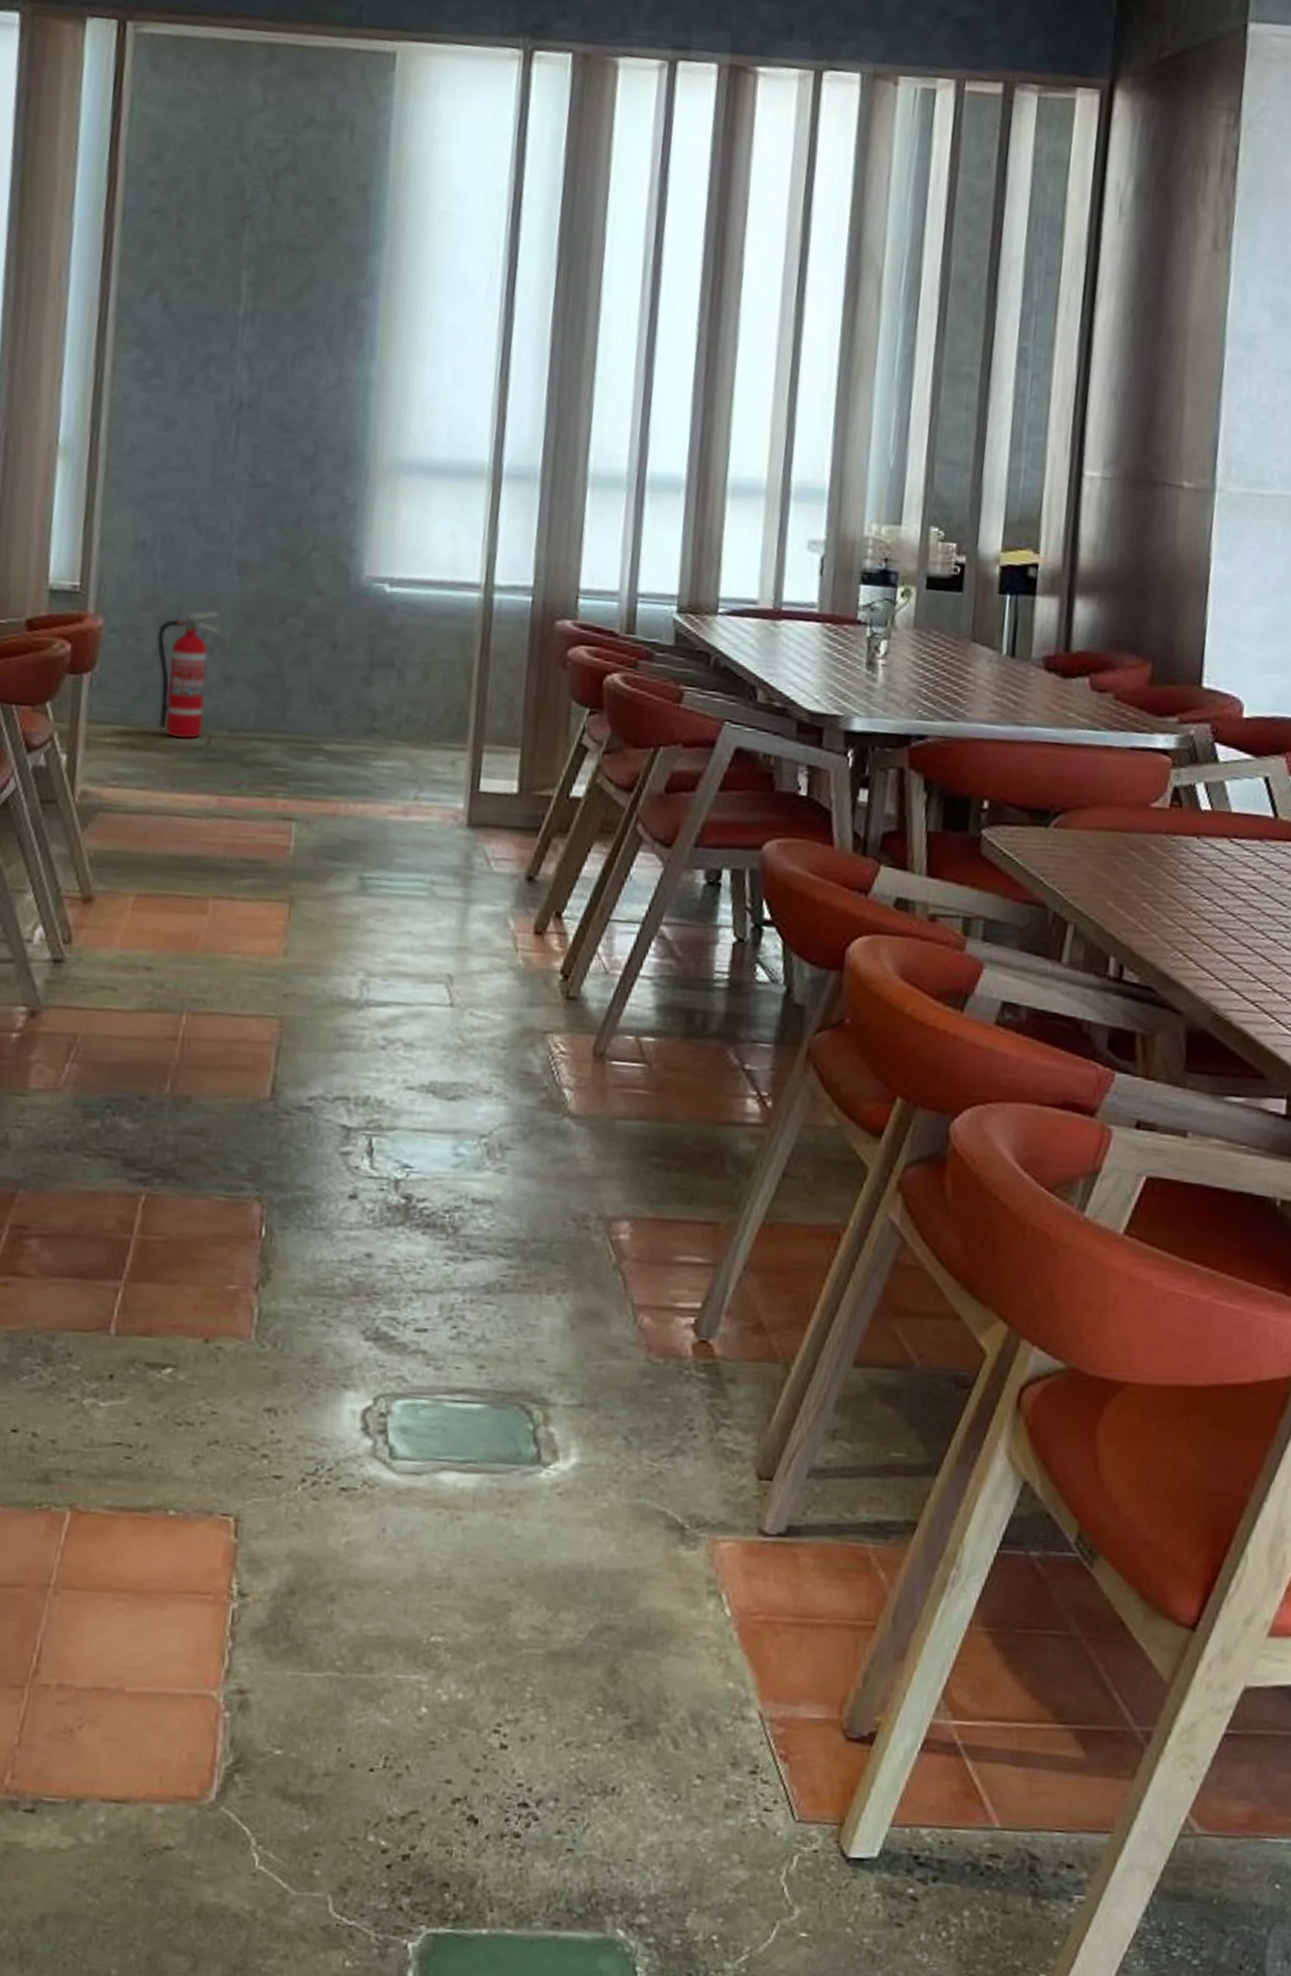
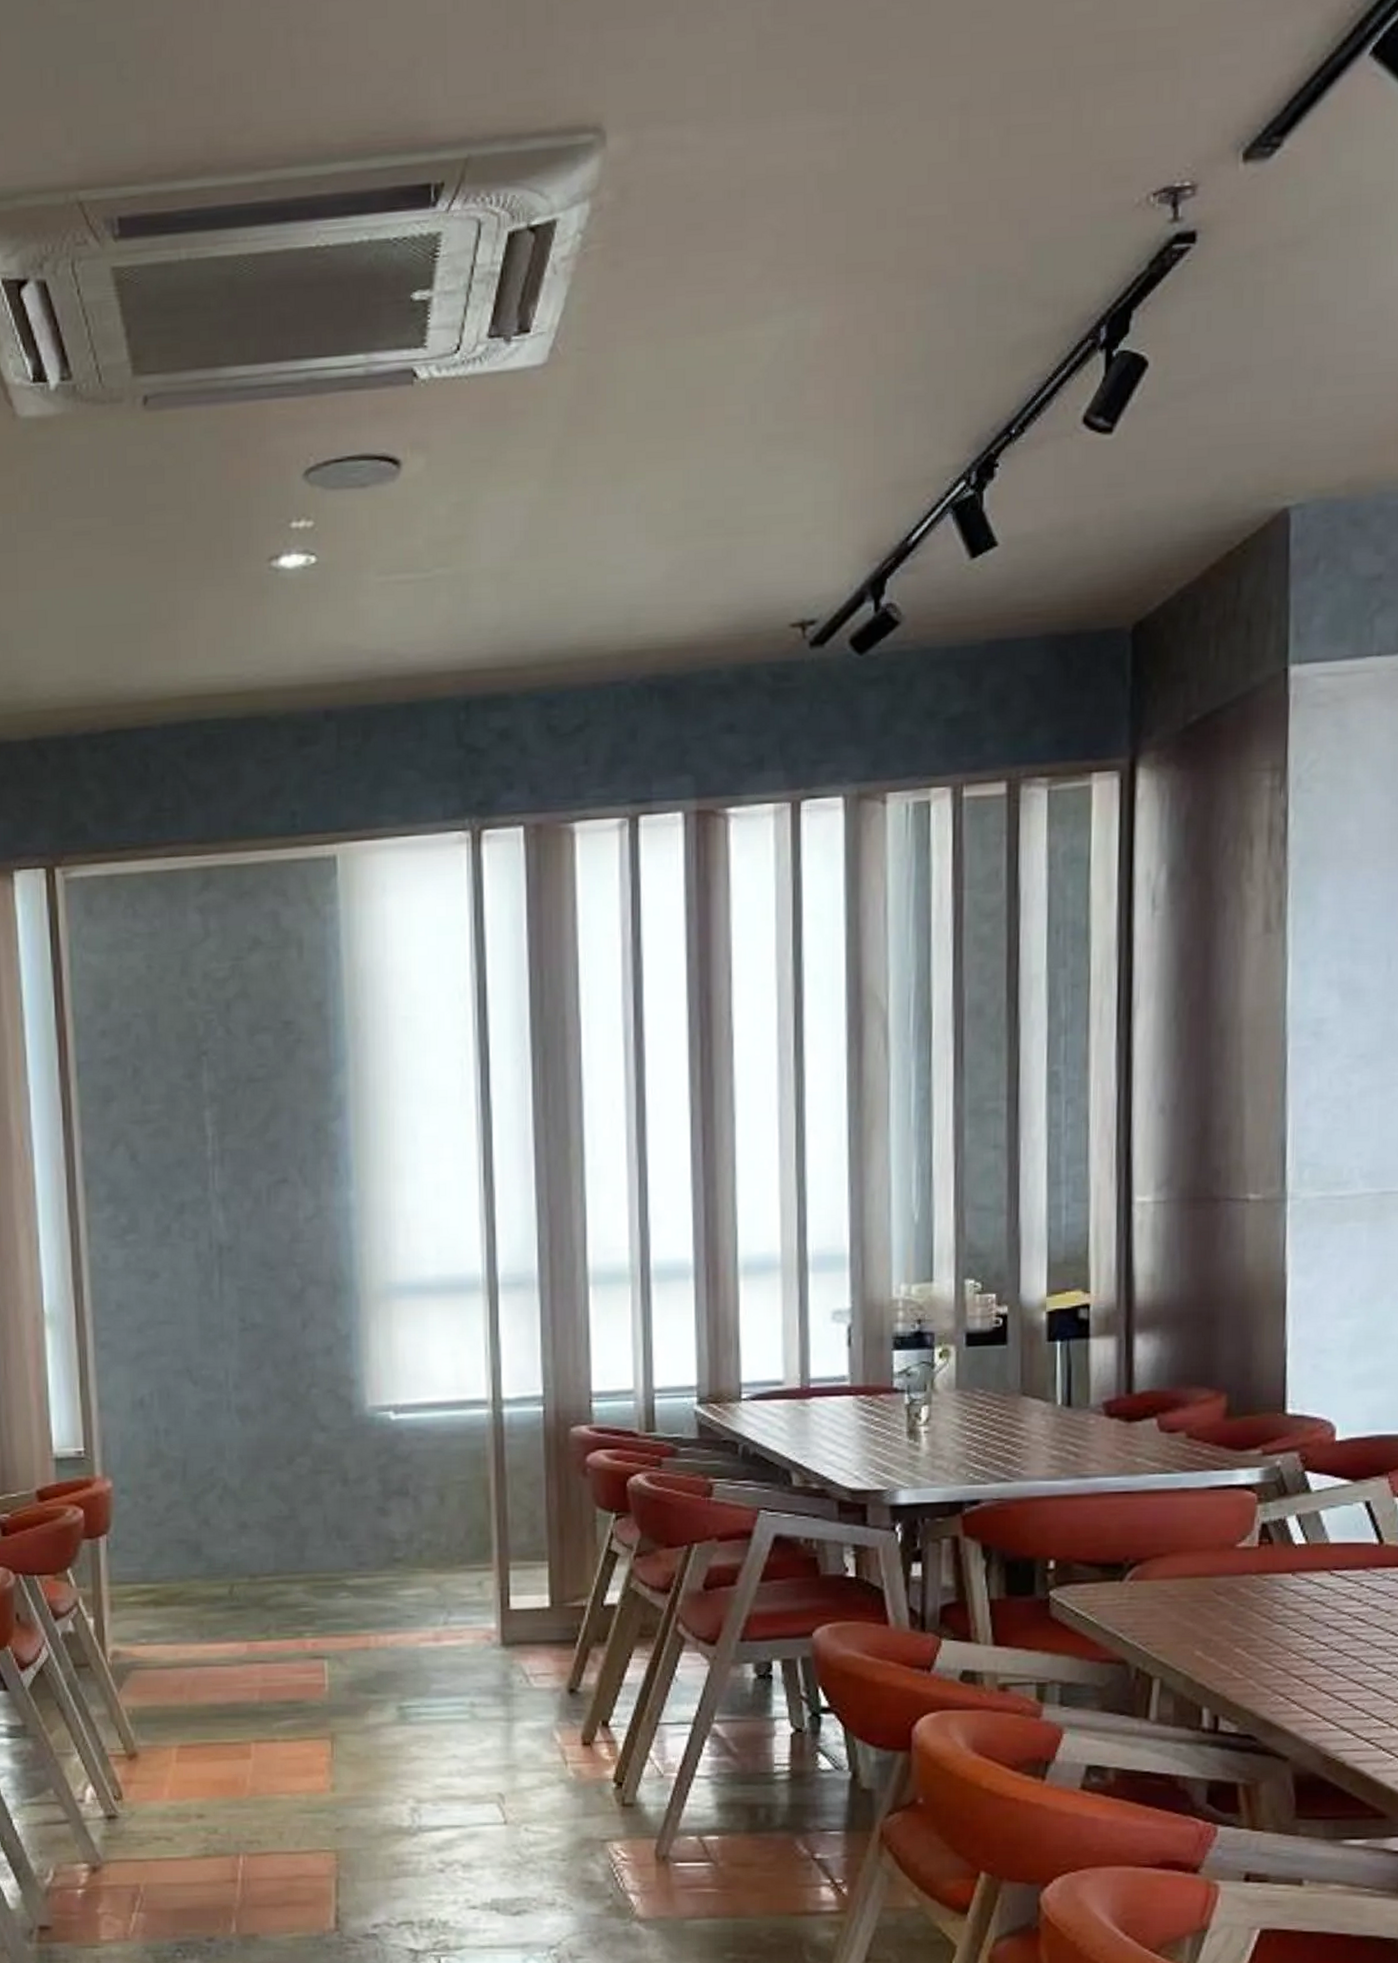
fire extinguisher: present [156,610,220,739] -> none [166,1460,228,1590]

